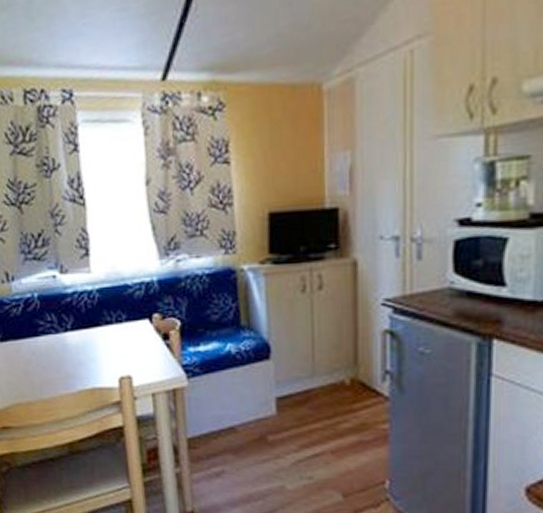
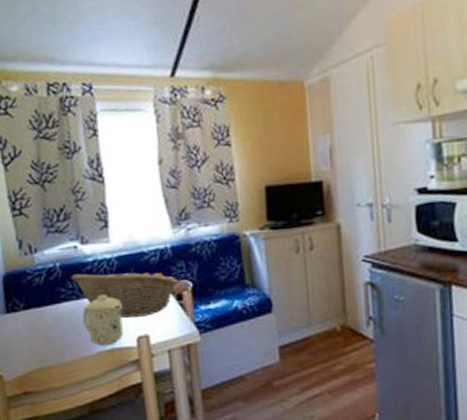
fruit basket: none [50,301,166,357] -> present [71,267,179,319]
mug: none [62,329,105,385] -> present [83,294,124,346]

